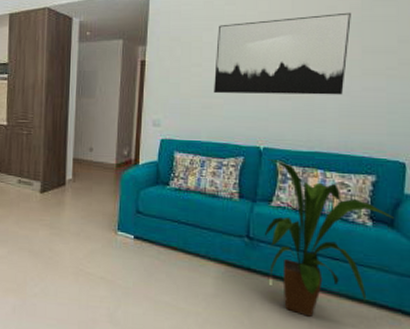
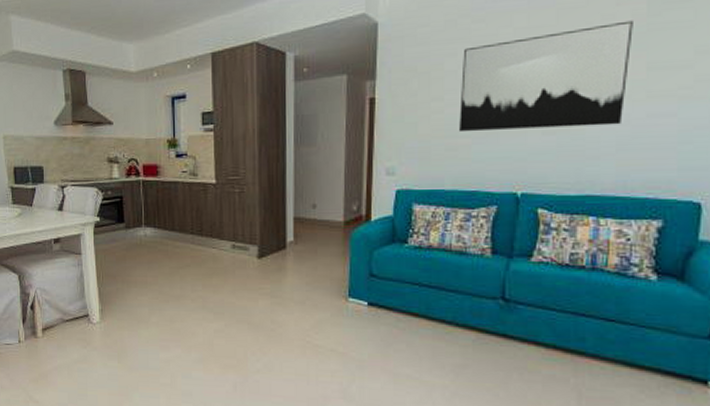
house plant: present [264,158,394,317] -> none [522,206,685,387]

